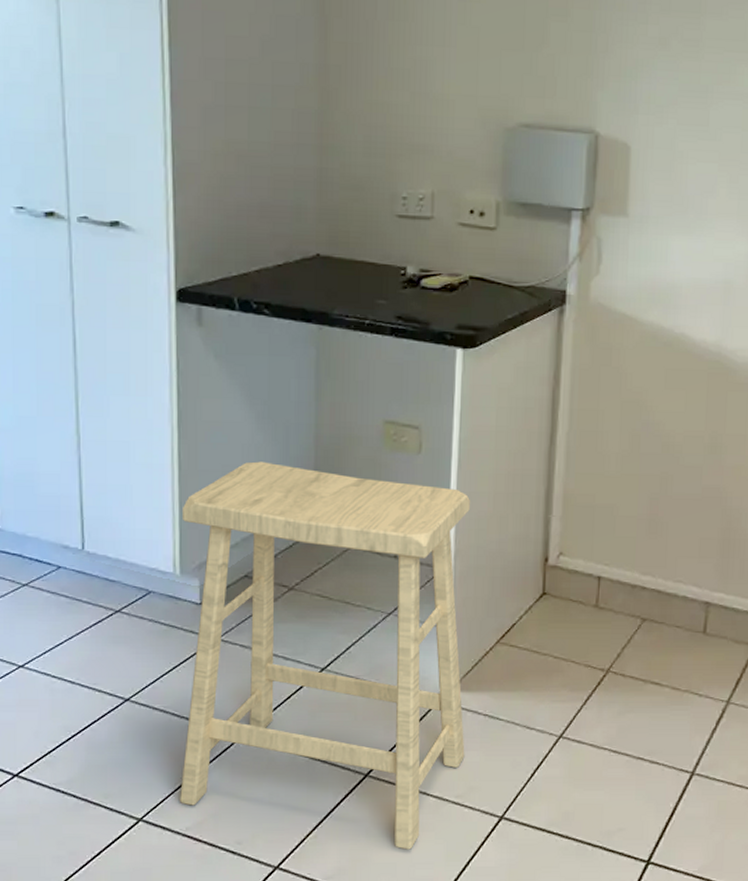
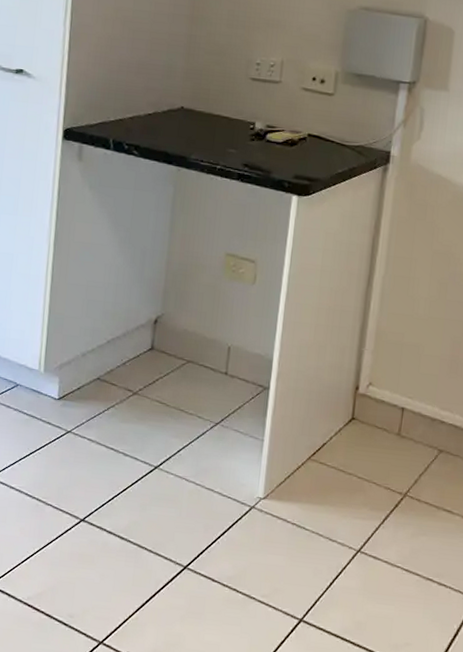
stool: present [180,461,470,850] -> none [25,279,294,640]

